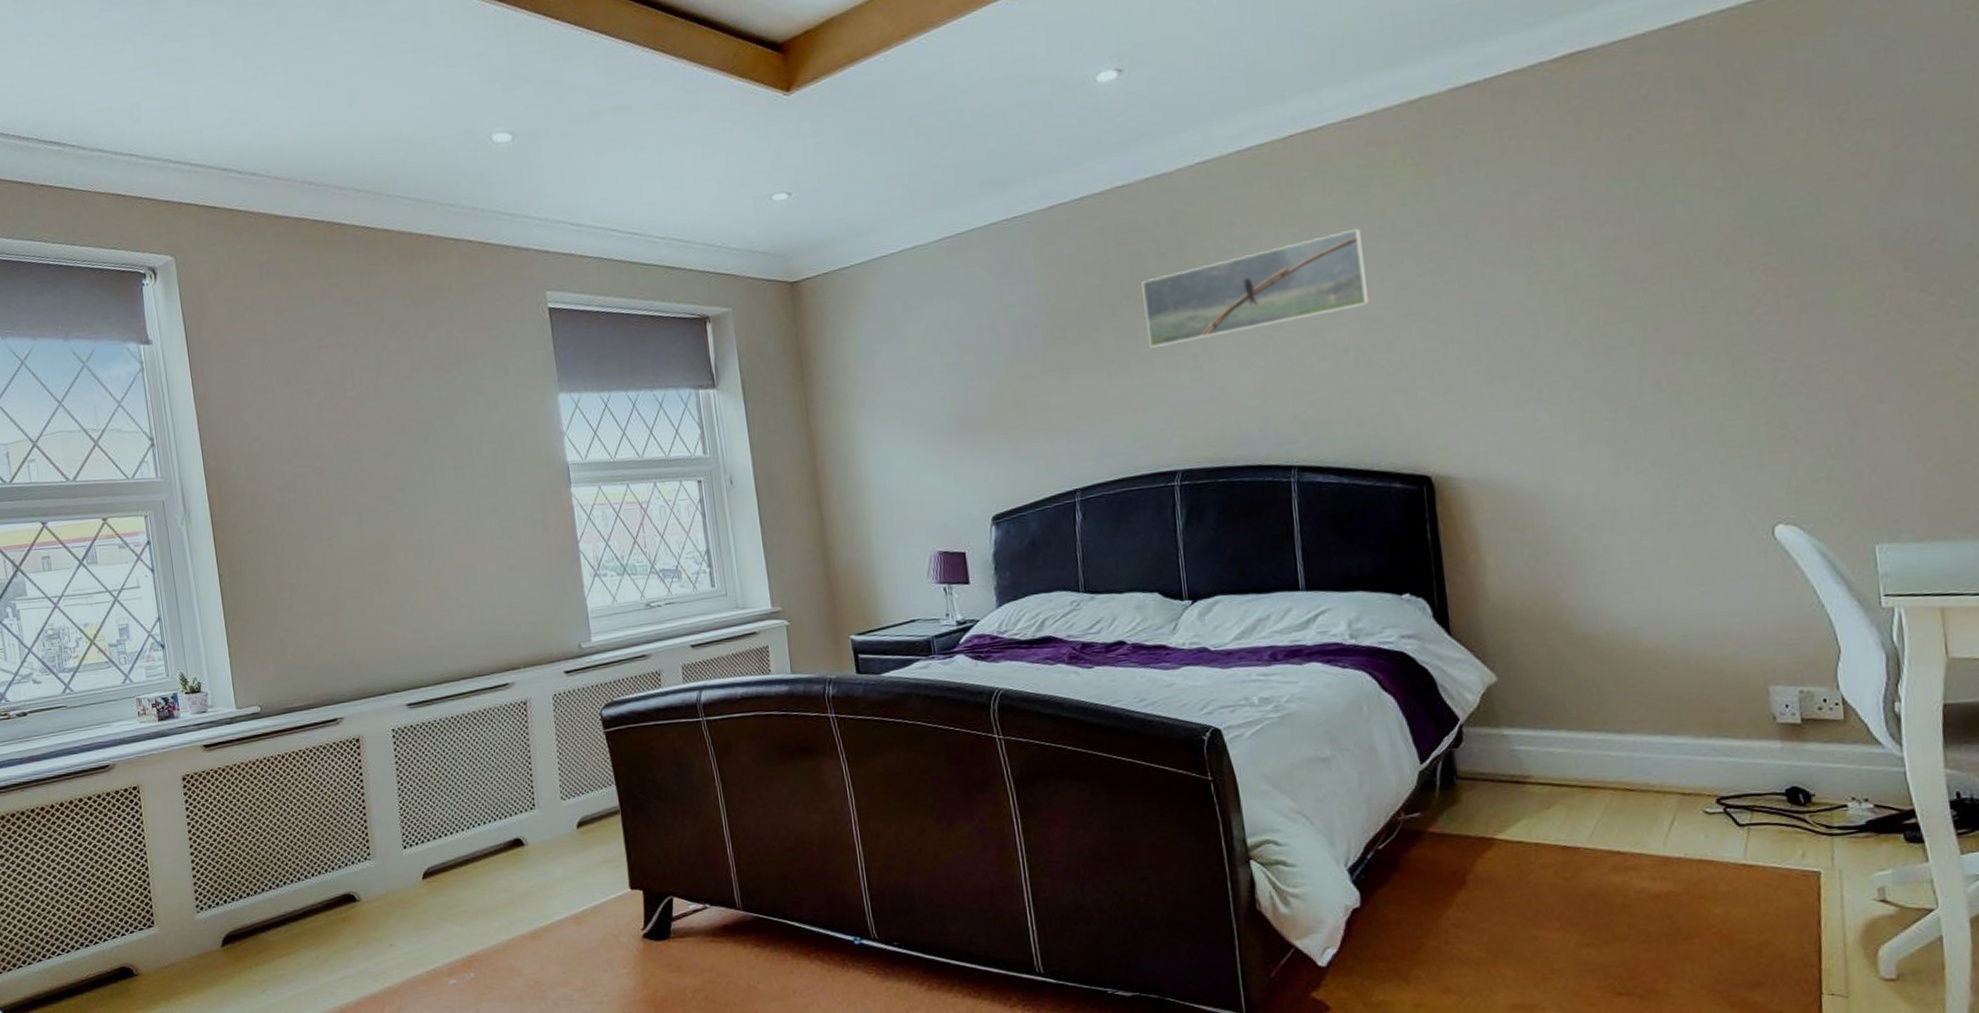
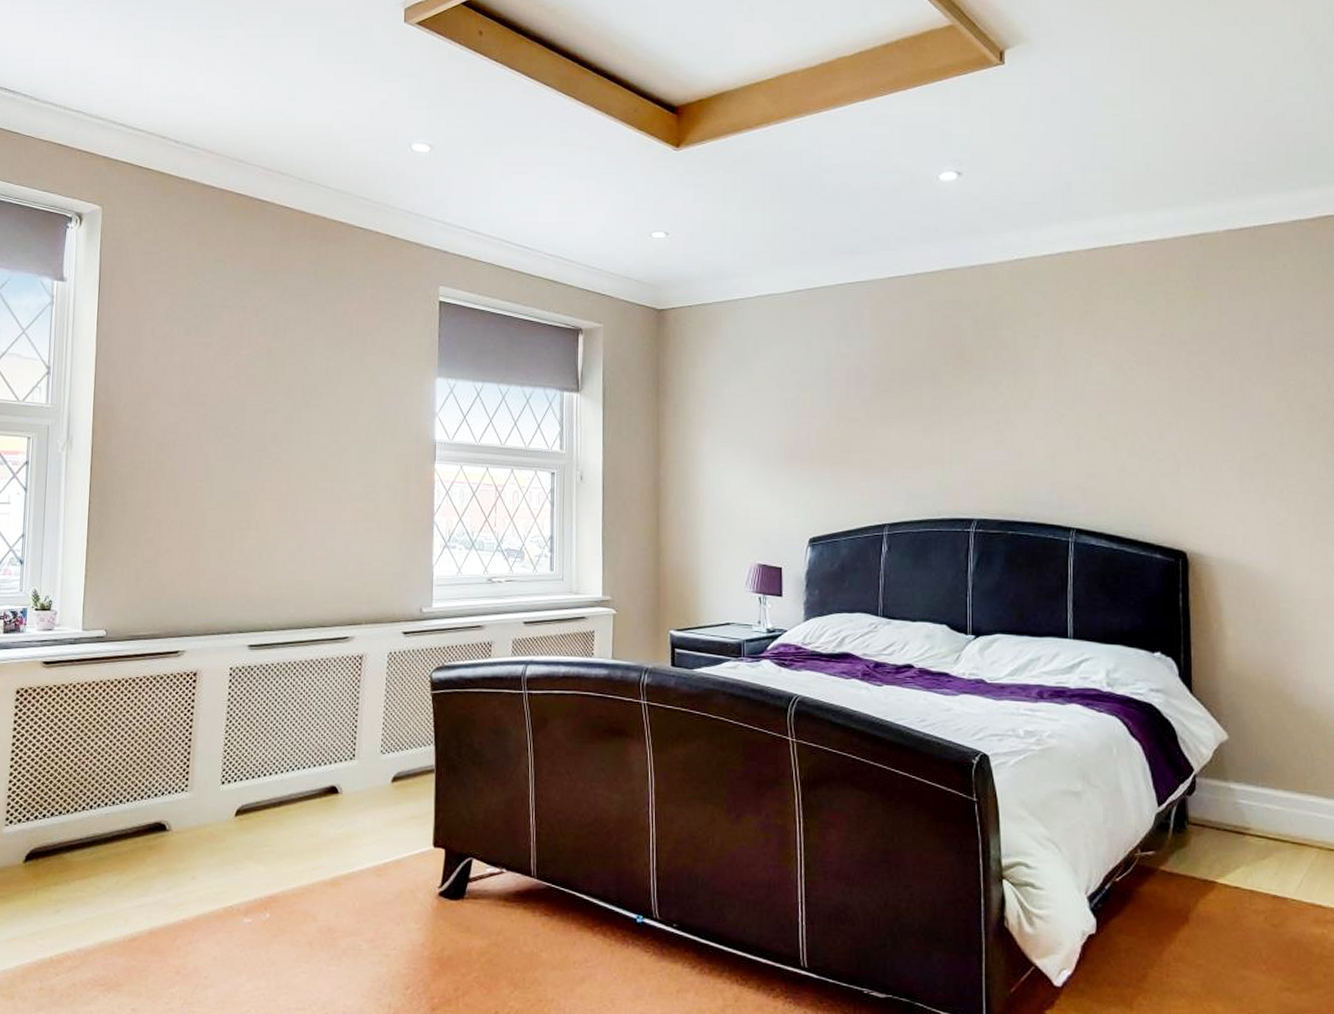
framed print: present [1141,228,1370,349] -> none [959,333,1147,411]

